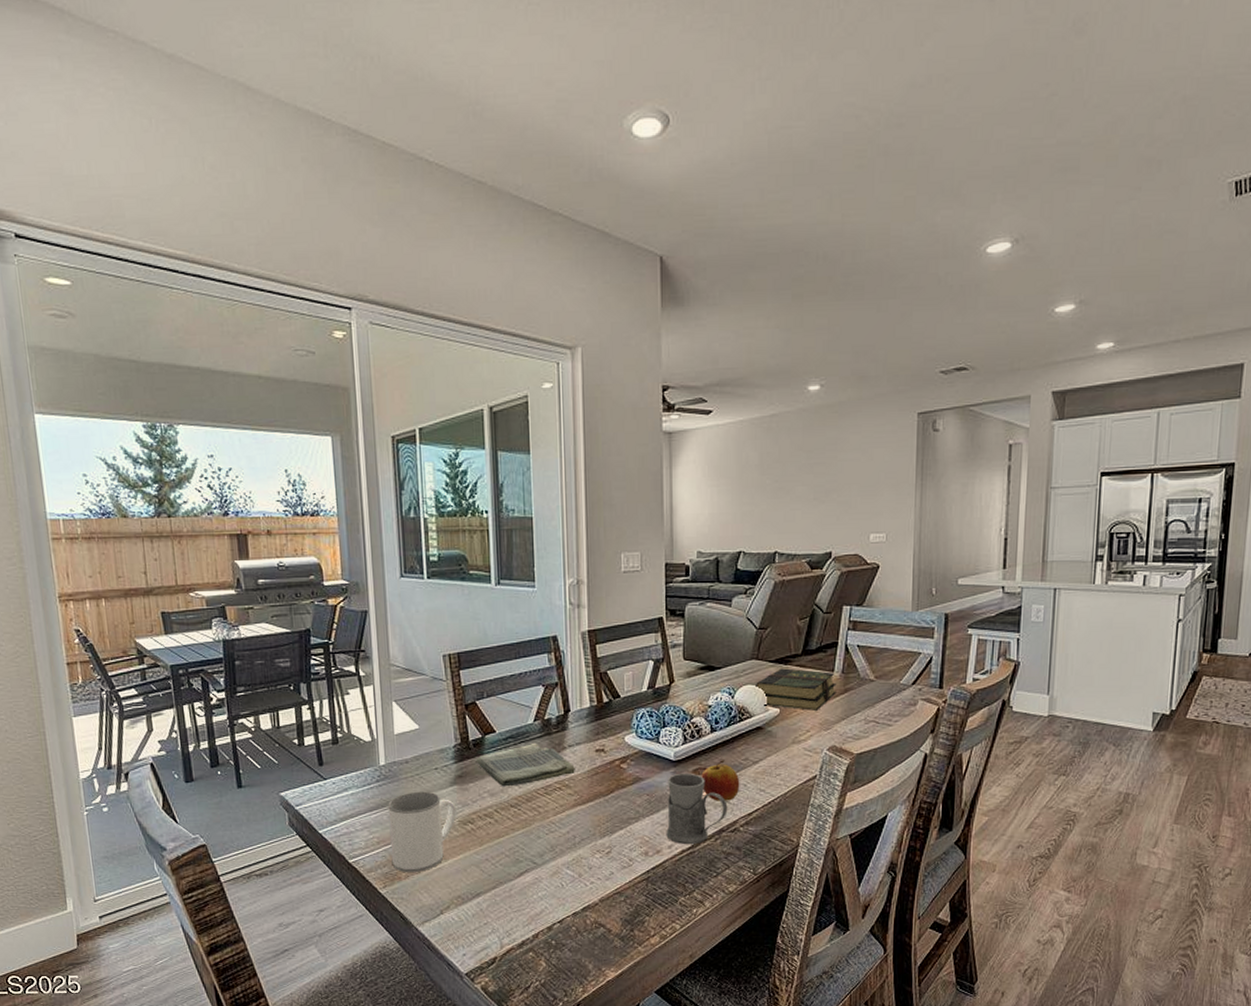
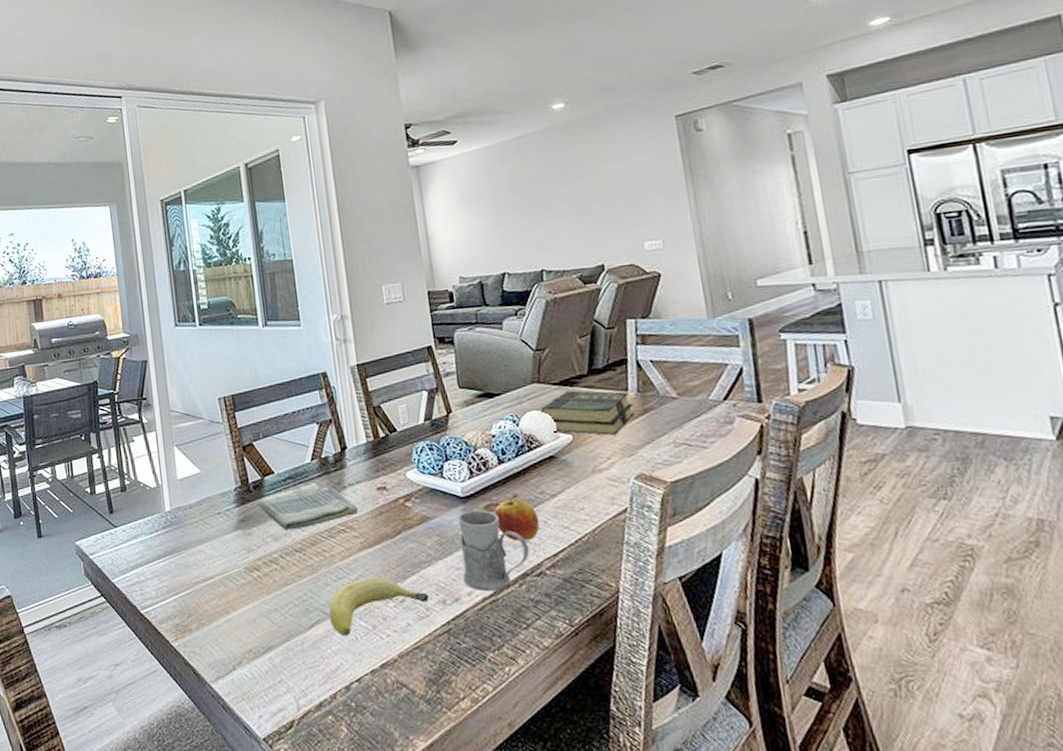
mug: present [388,791,457,873] -> none [175,537,242,625]
fruit: none [539,831,633,884] -> present [329,577,429,636]

